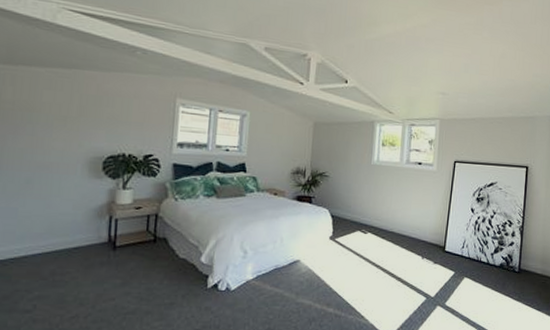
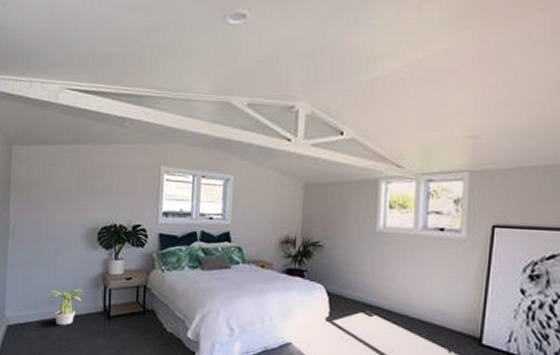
potted plant: none [37,219,84,259] -> present [47,288,83,325]

